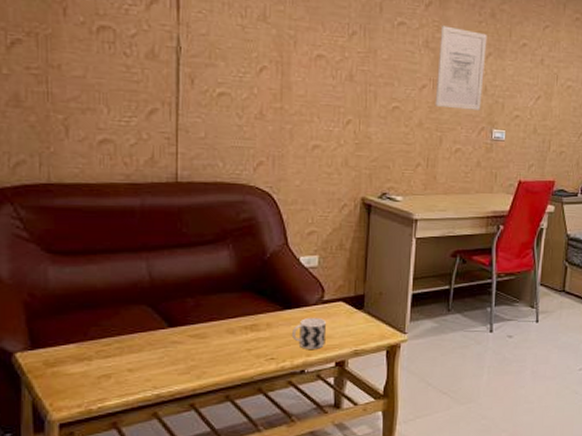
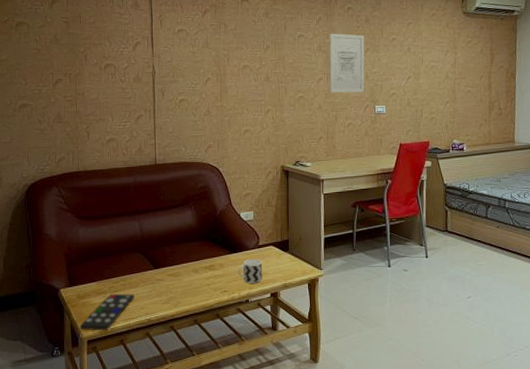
remote control: none [47,360,136,411] -> present [79,293,135,331]

